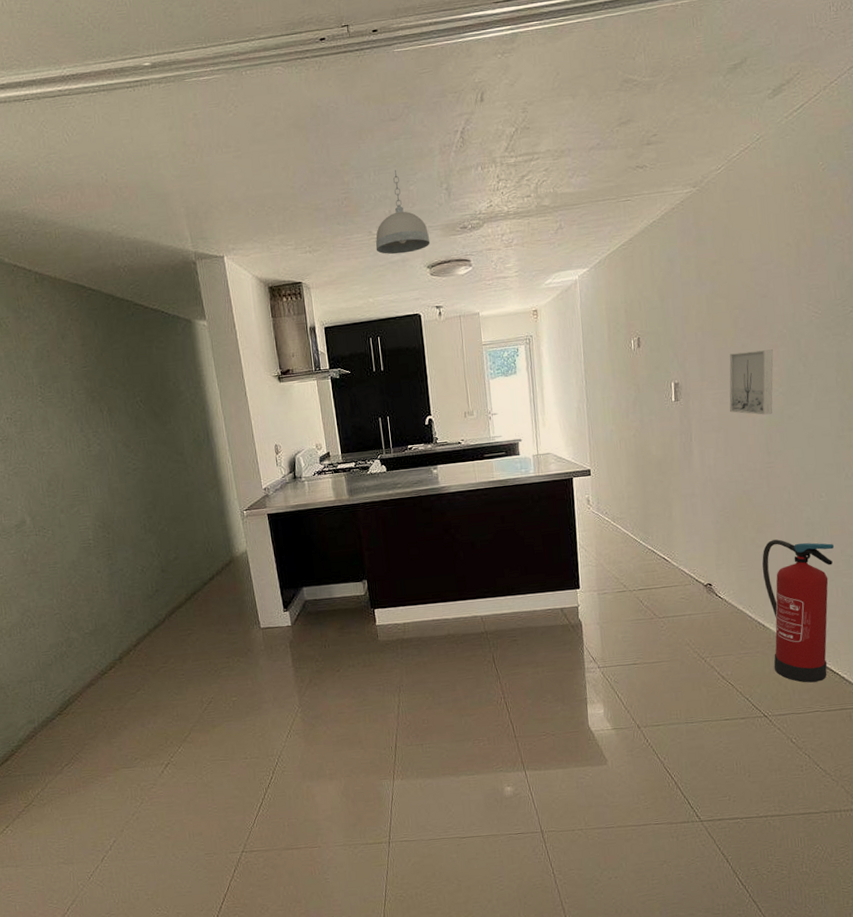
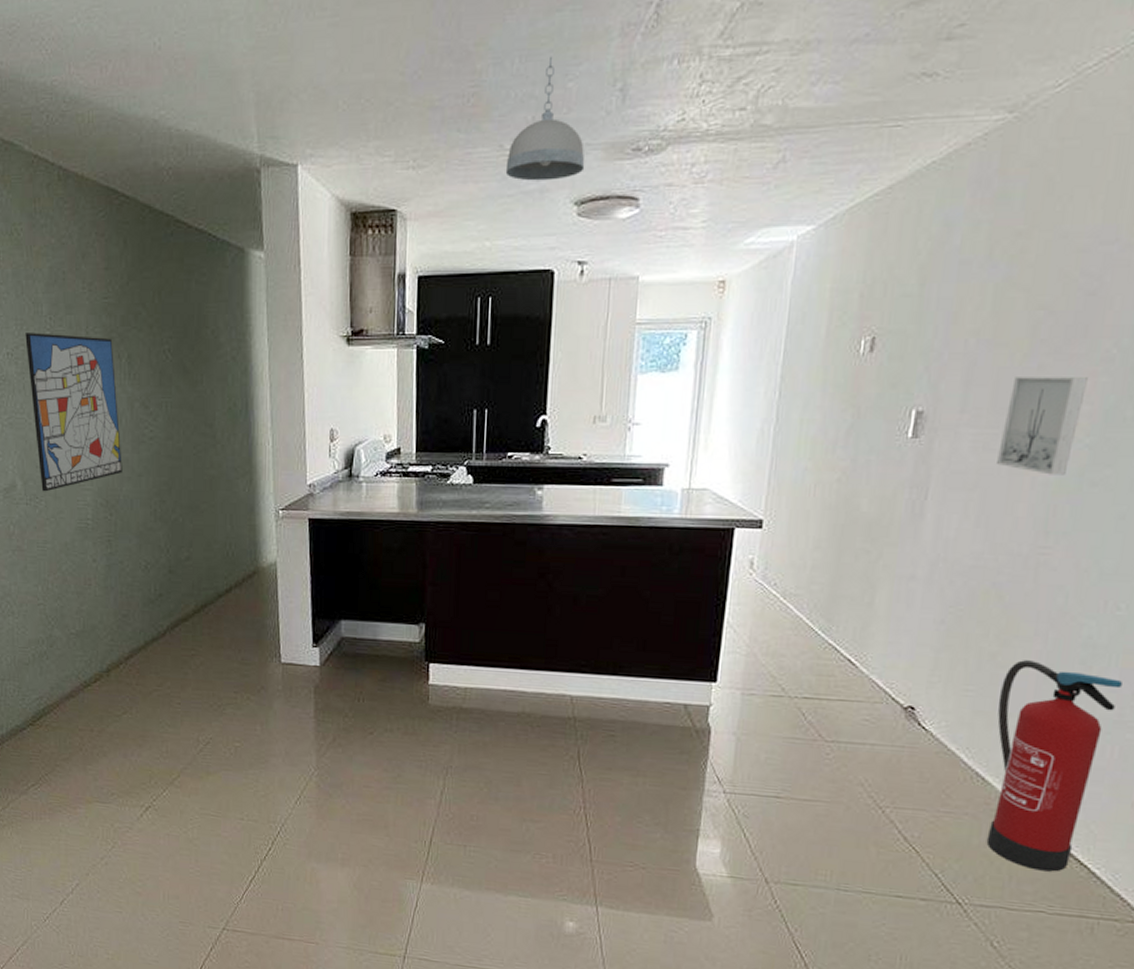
wall art: none [20,397,114,523] -> present [25,333,122,492]

